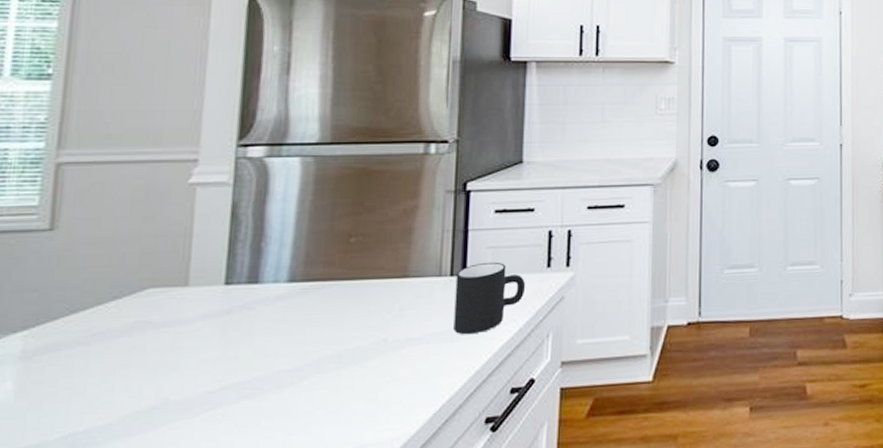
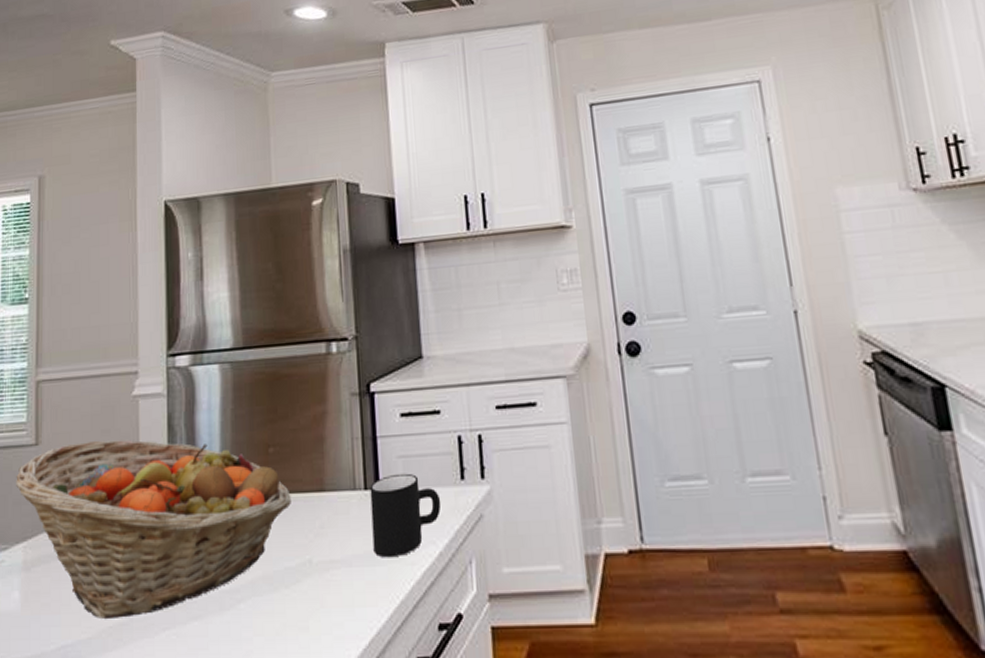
fruit basket: none [17,227,371,405] -> present [16,439,291,620]

